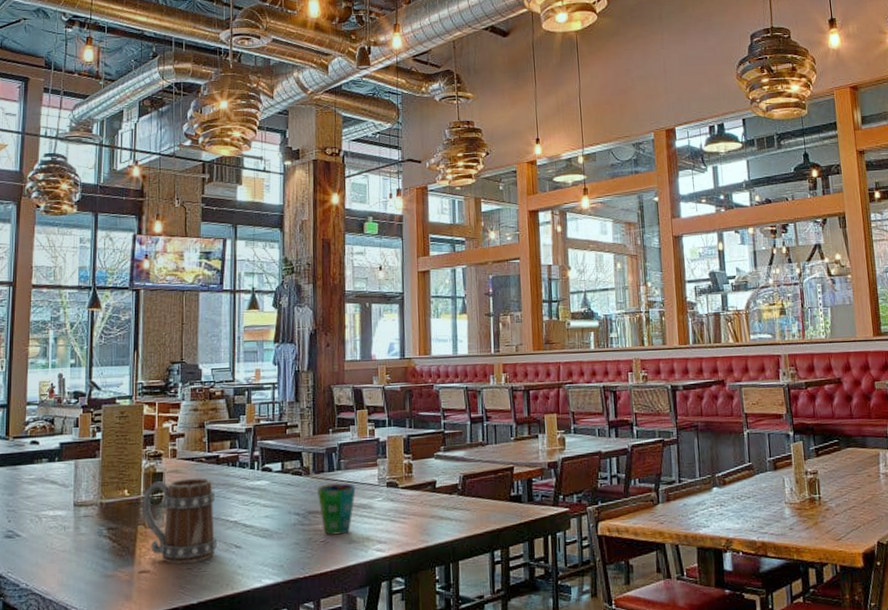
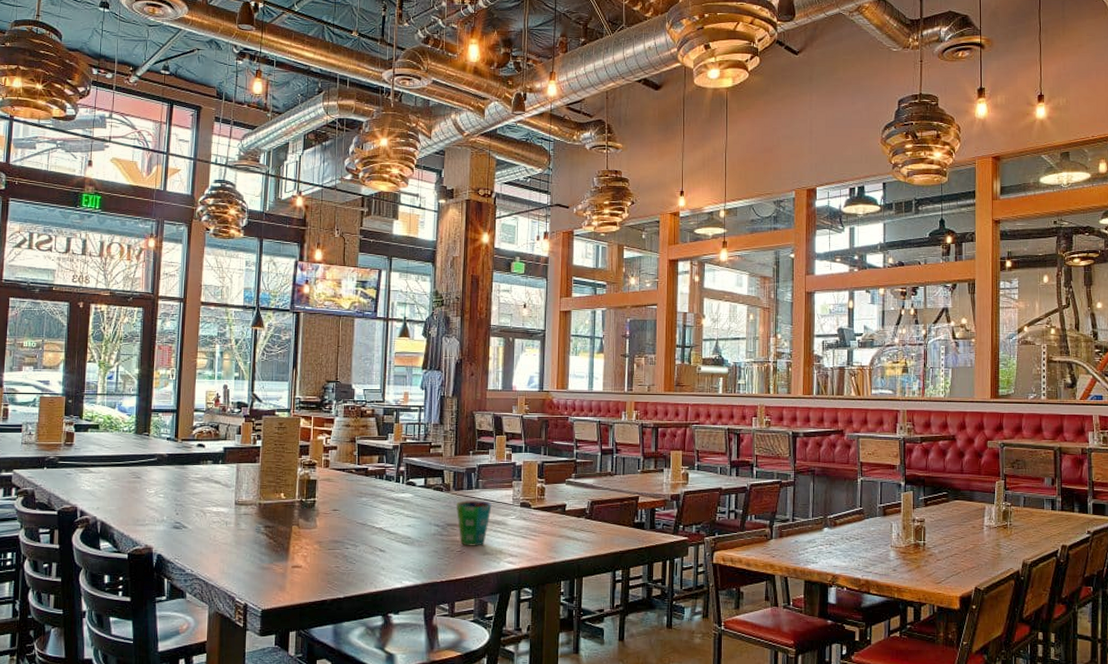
beer mug: present [142,477,218,564] -> none [296,487,364,563]

